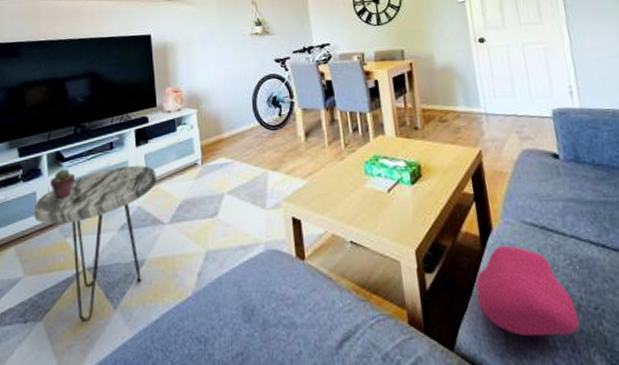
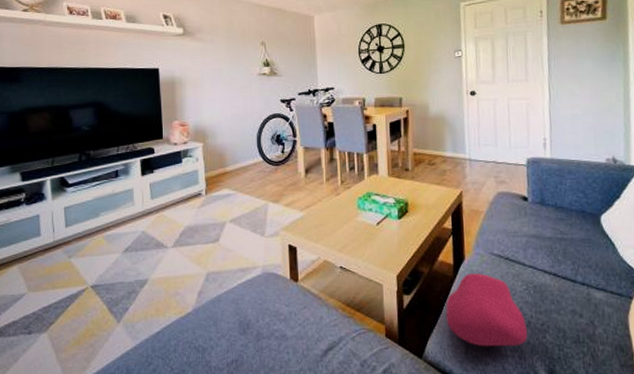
side table: present [34,165,156,323] -> none [37,193,161,335]
potted succulent: present [49,168,76,200] -> none [53,194,80,223]

